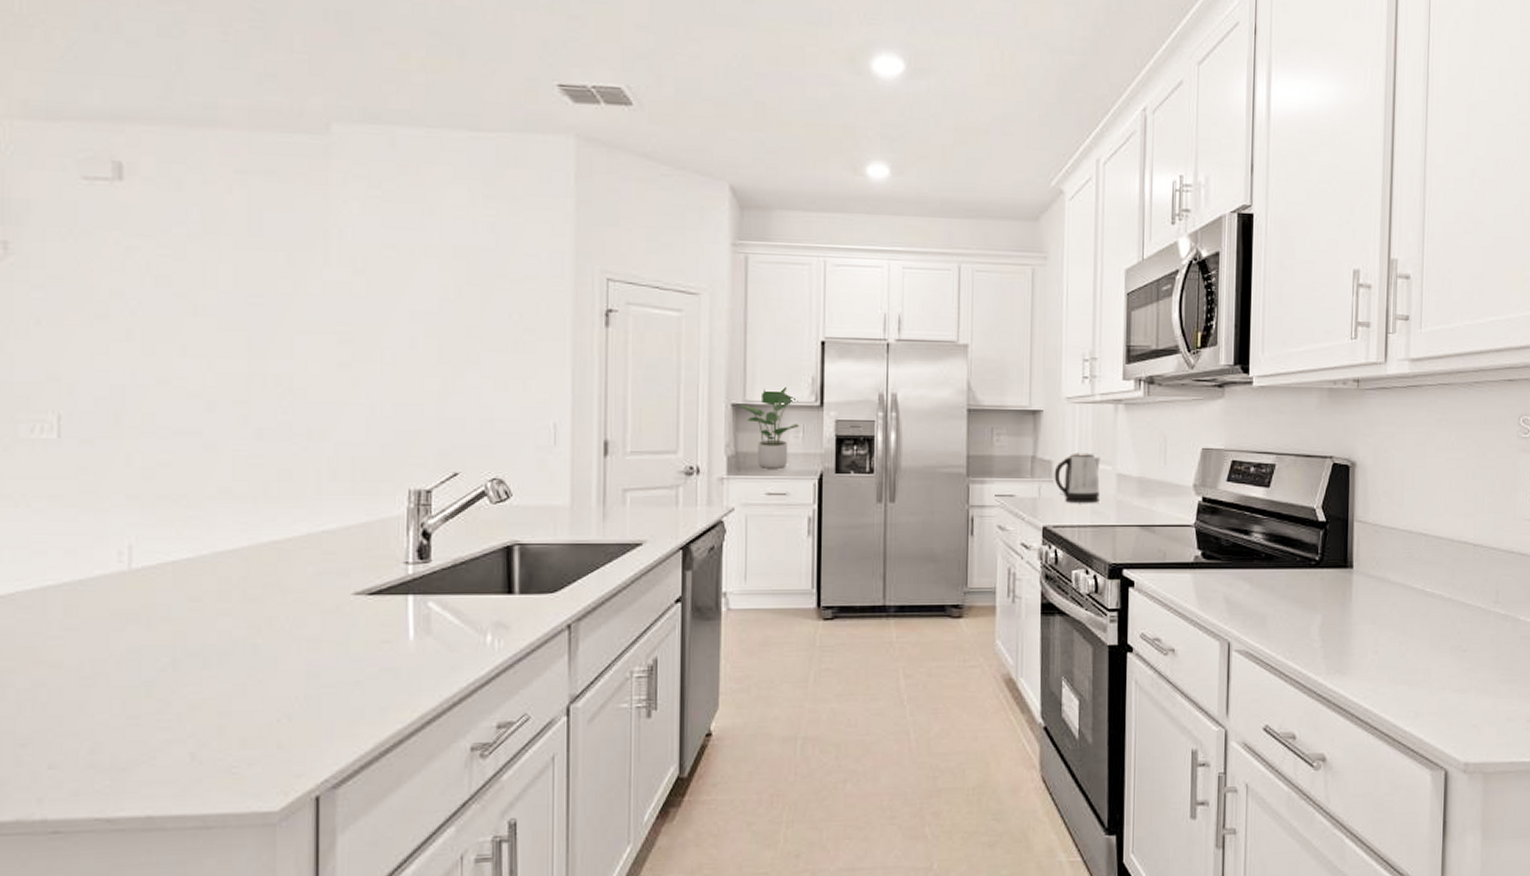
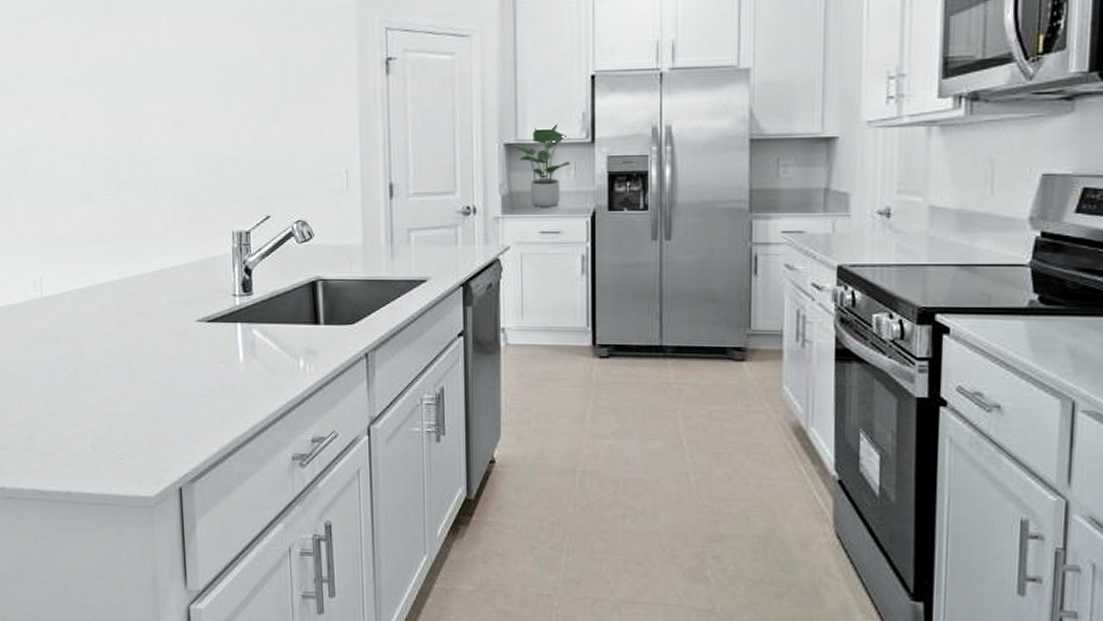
kettle: present [1054,452,1100,504] -> none [851,183,909,241]

